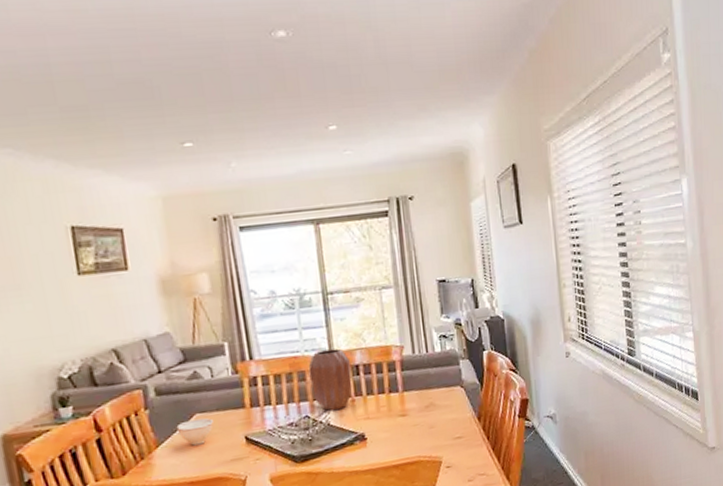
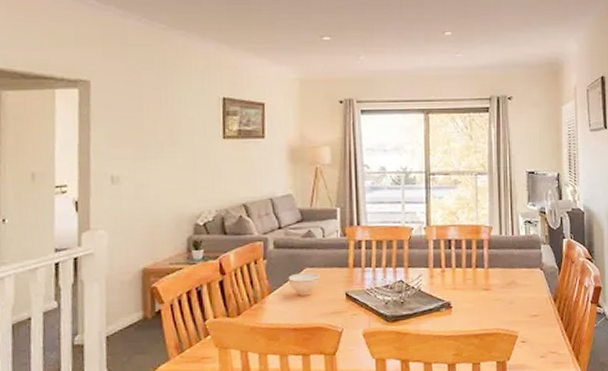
vase: present [309,348,352,411] -> none [408,223,444,279]

